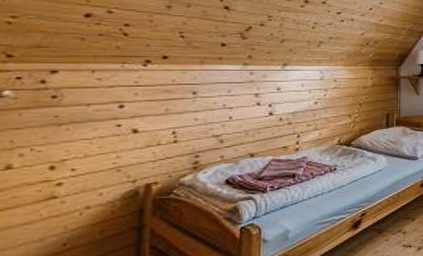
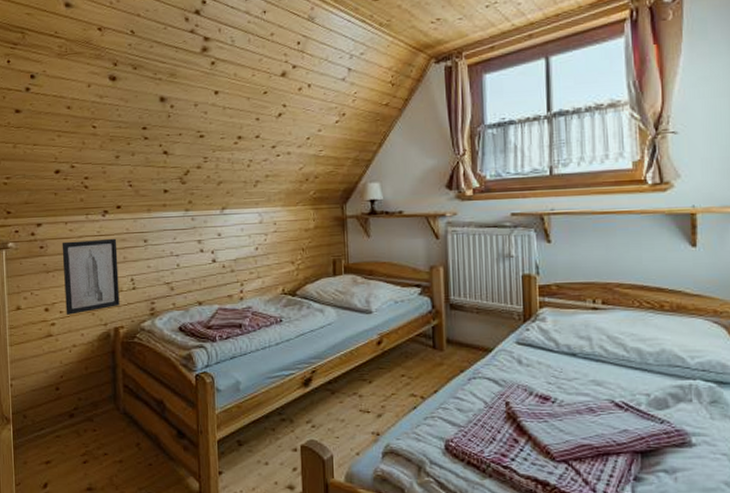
wall art: none [80,89,159,173] -> present [62,238,120,315]

